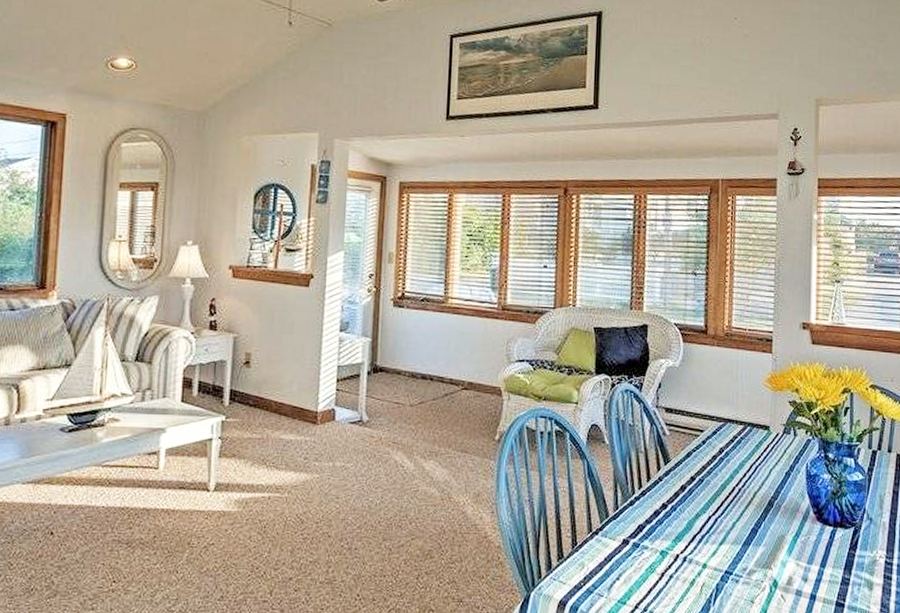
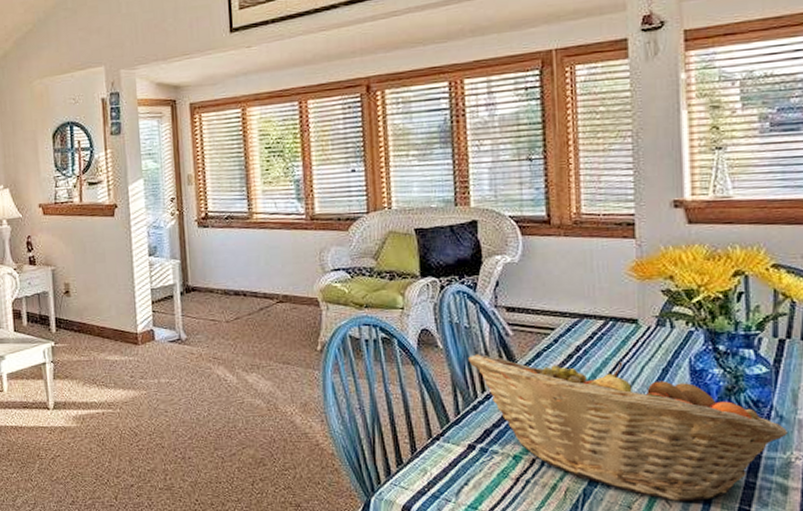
fruit basket: none [630,451,875,597] -> present [468,354,787,502]

